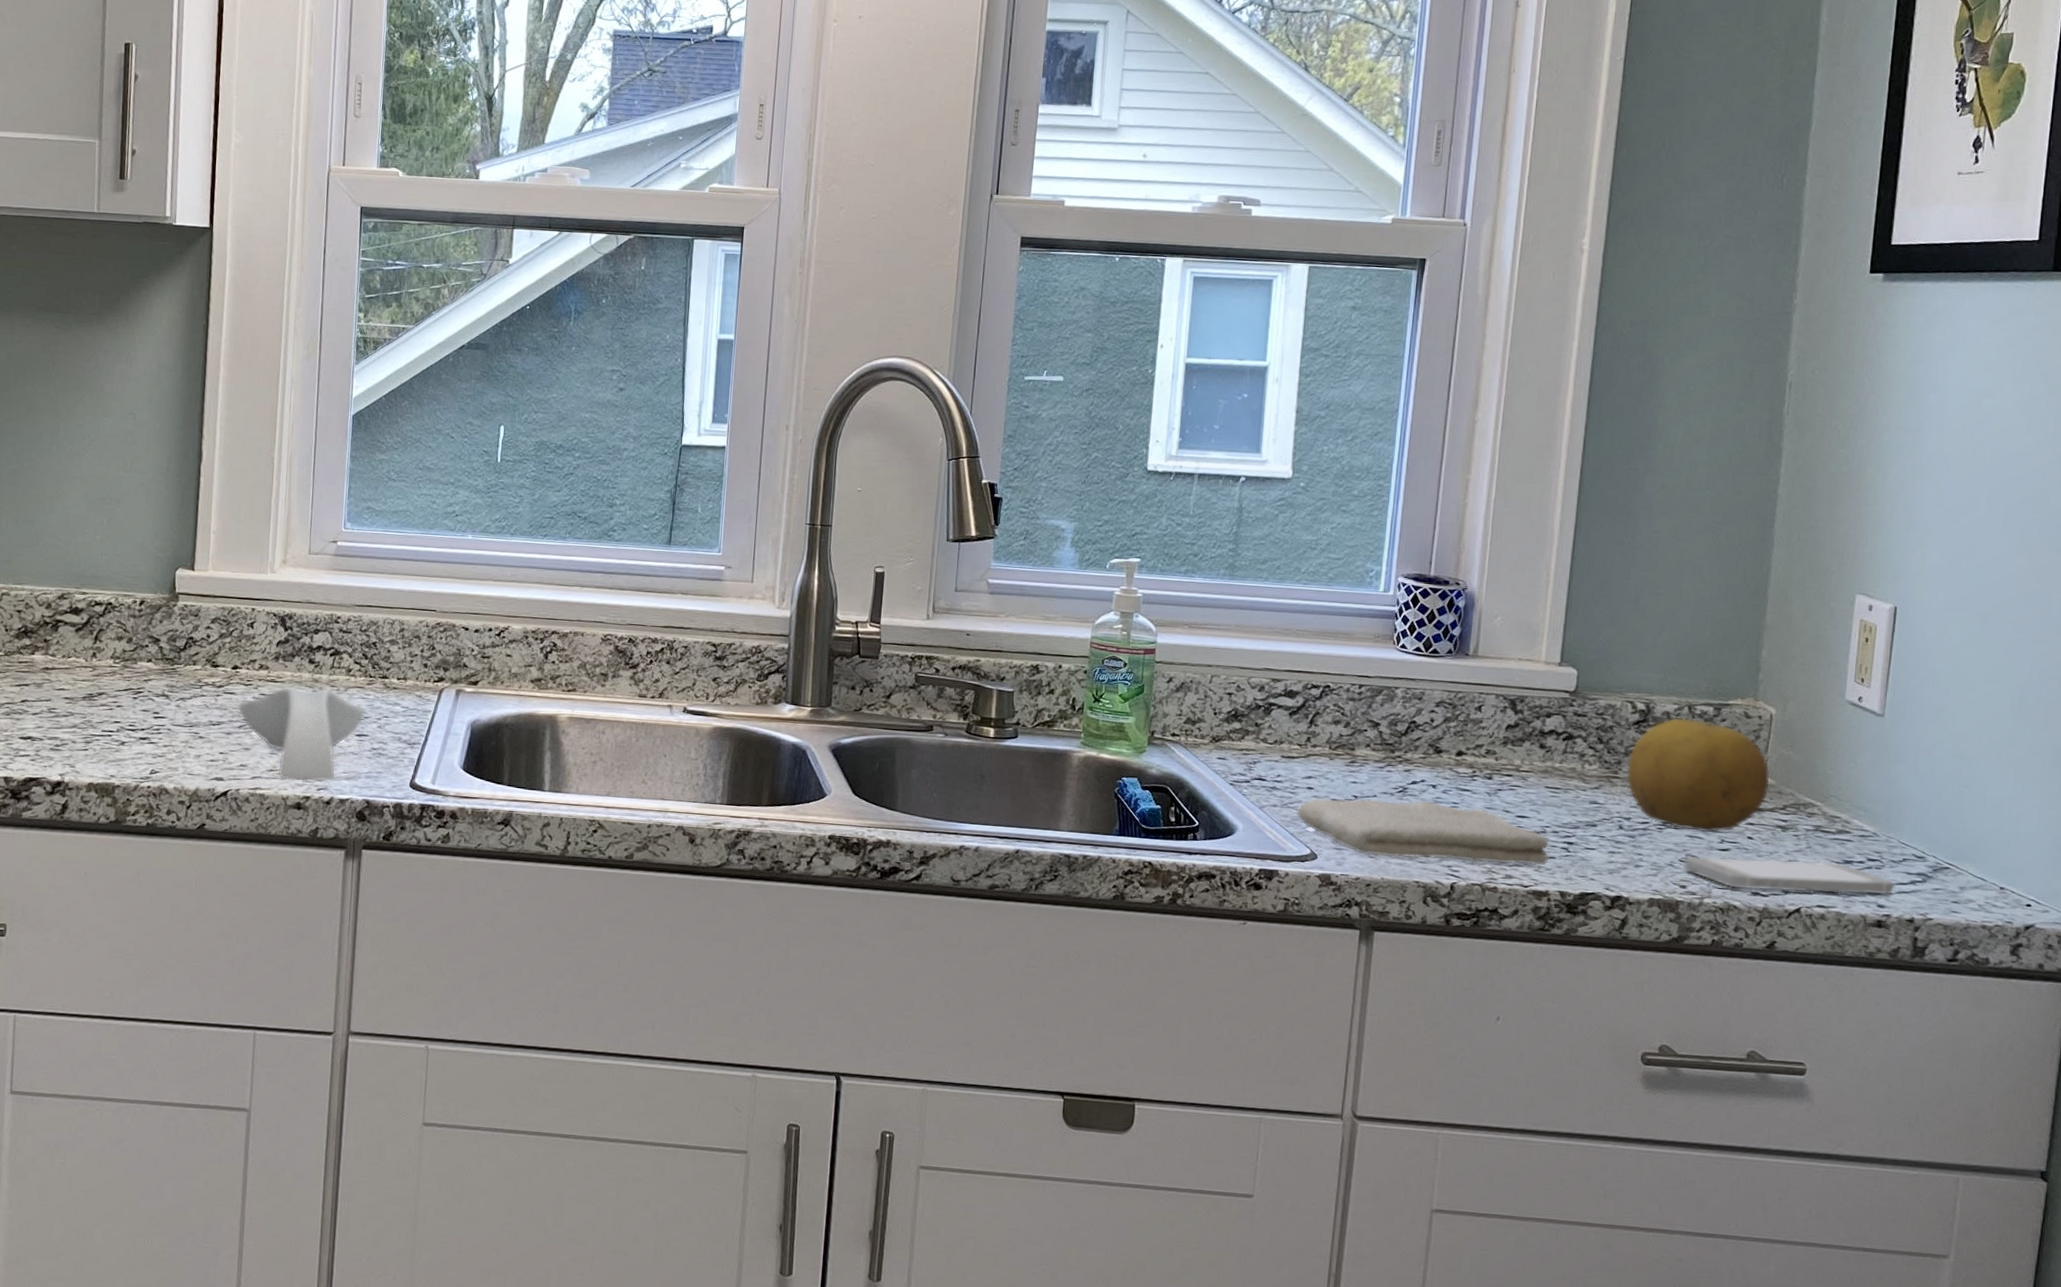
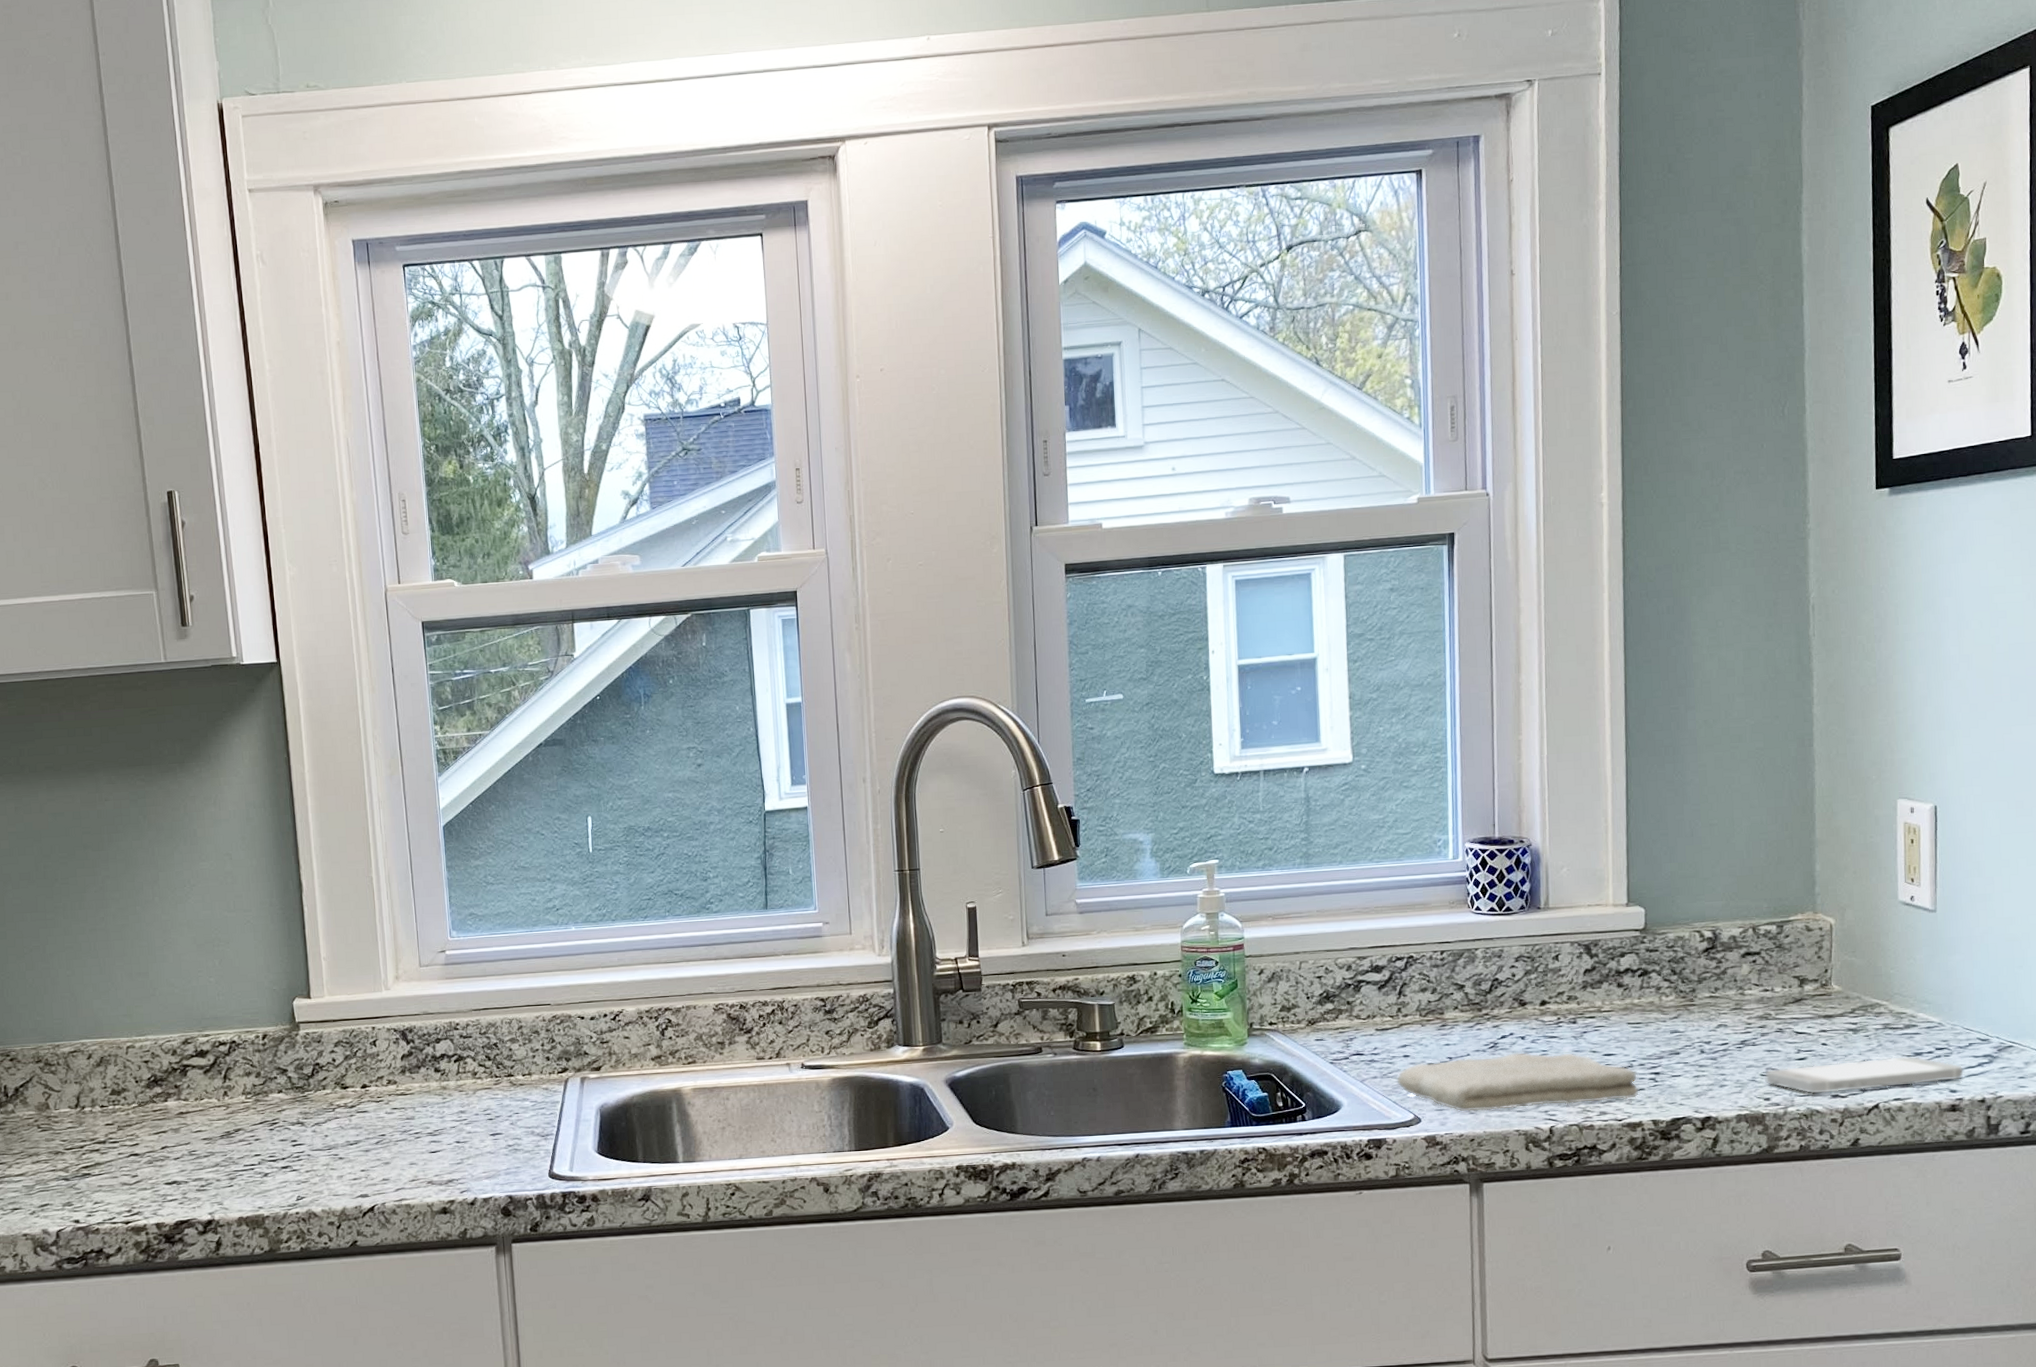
spoon rest: present [237,687,366,782] -> none [371,1093,497,1188]
fruit: present [1626,717,1771,833] -> none [1701,938,1838,1046]

